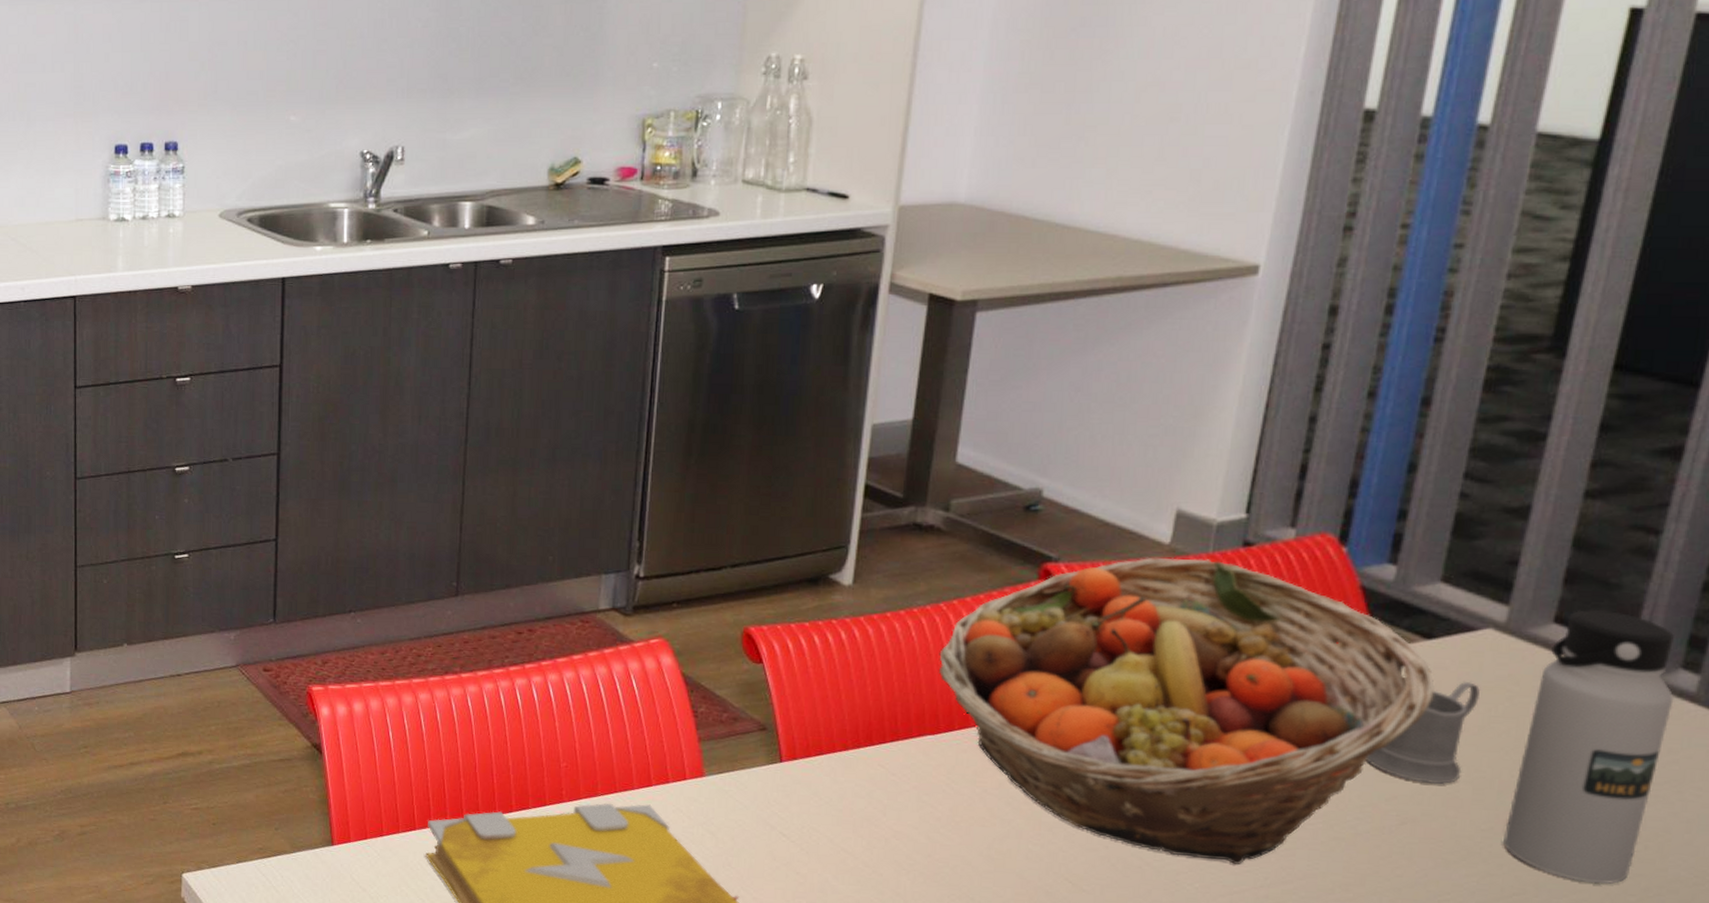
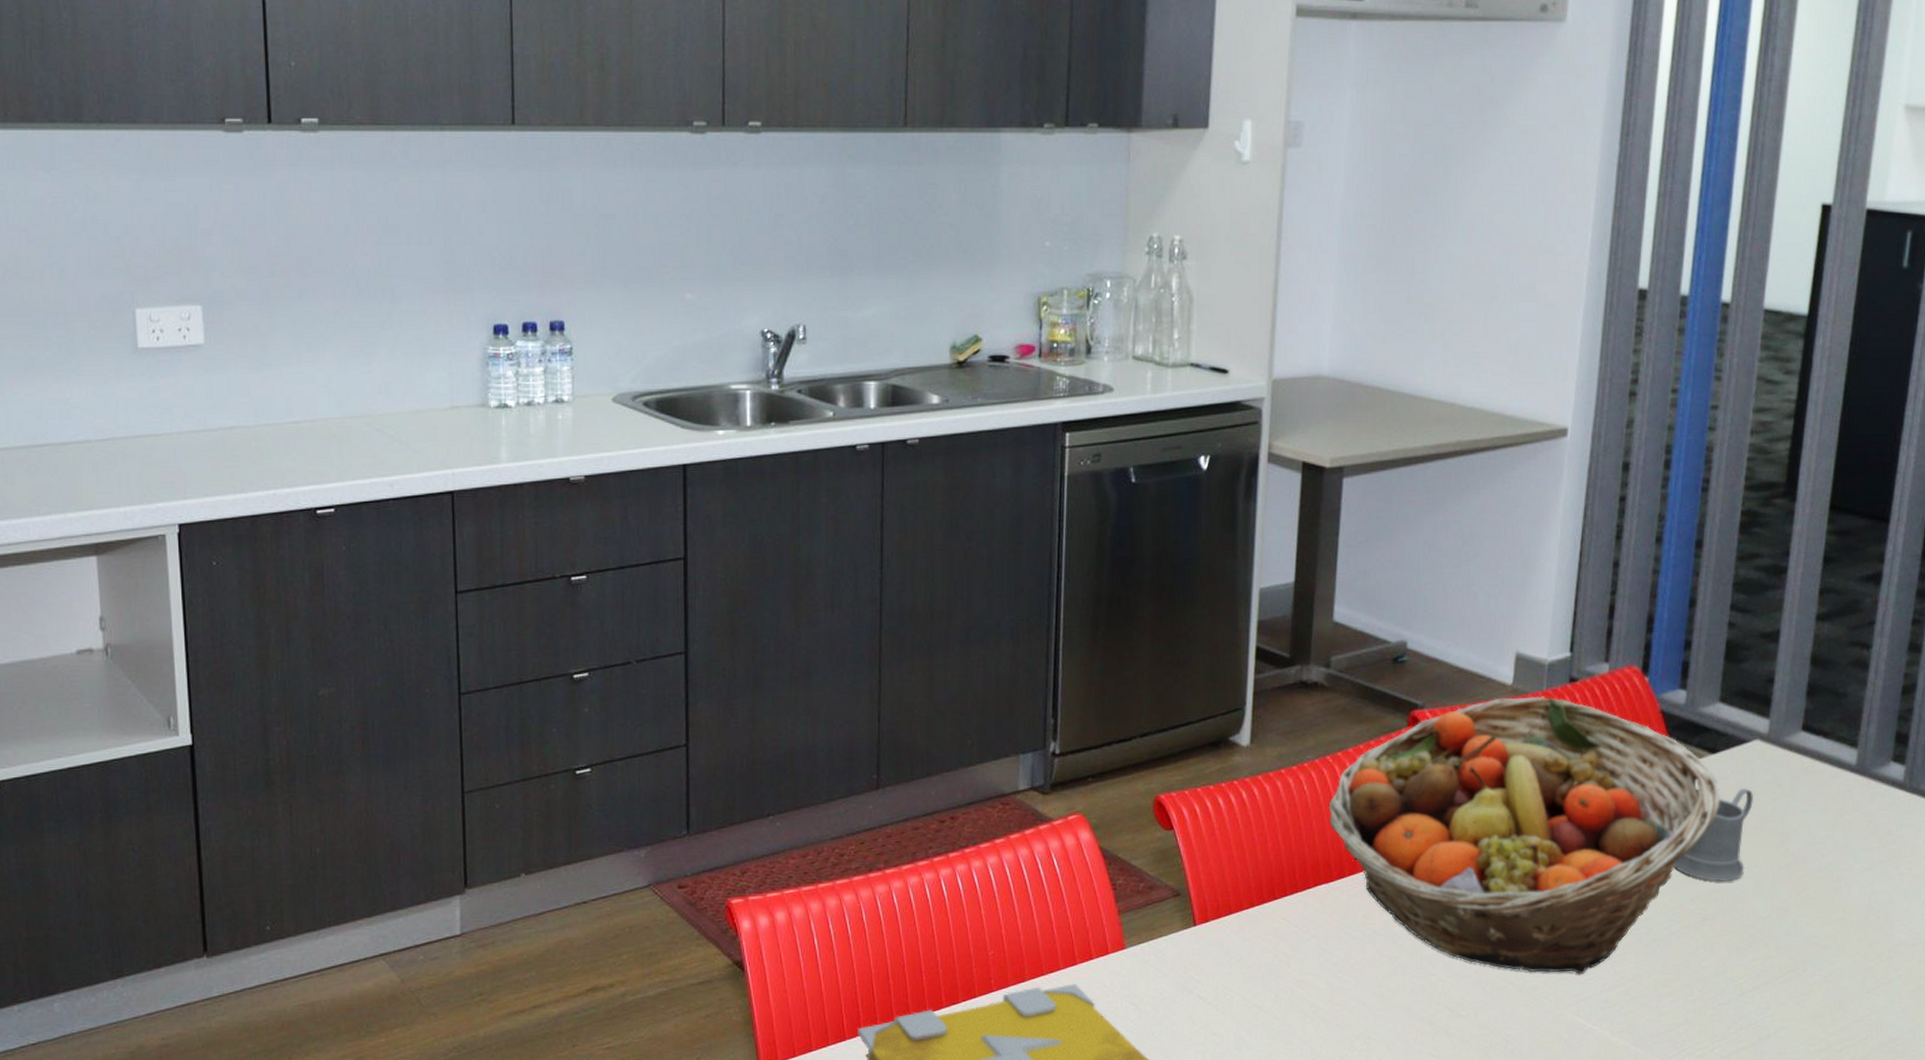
water bottle: present [1502,609,1674,884] -> none [1777,716,1889,954]

